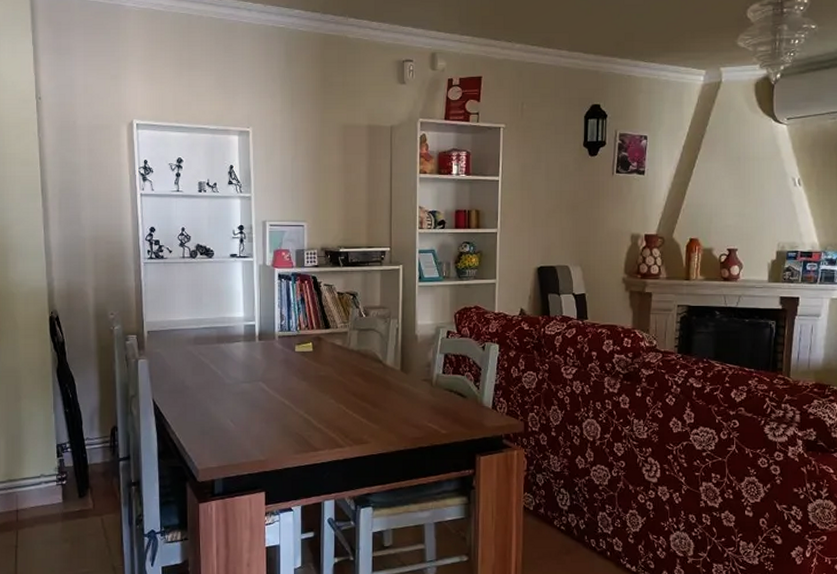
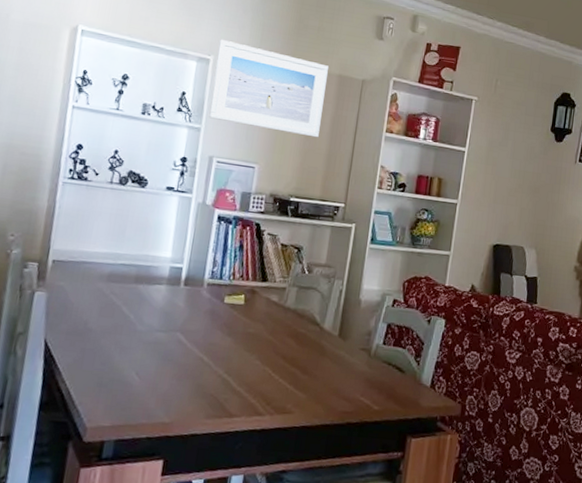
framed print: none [255,111,357,189] -> present [209,40,329,138]

